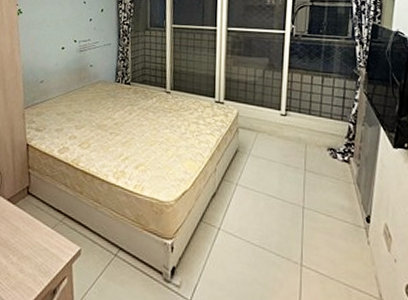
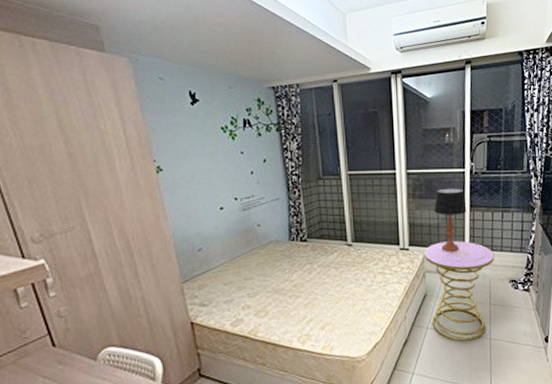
side table: none [238,99,312,206] -> present [423,241,494,342]
table lamp: none [252,47,285,111] -> present [434,188,467,252]

